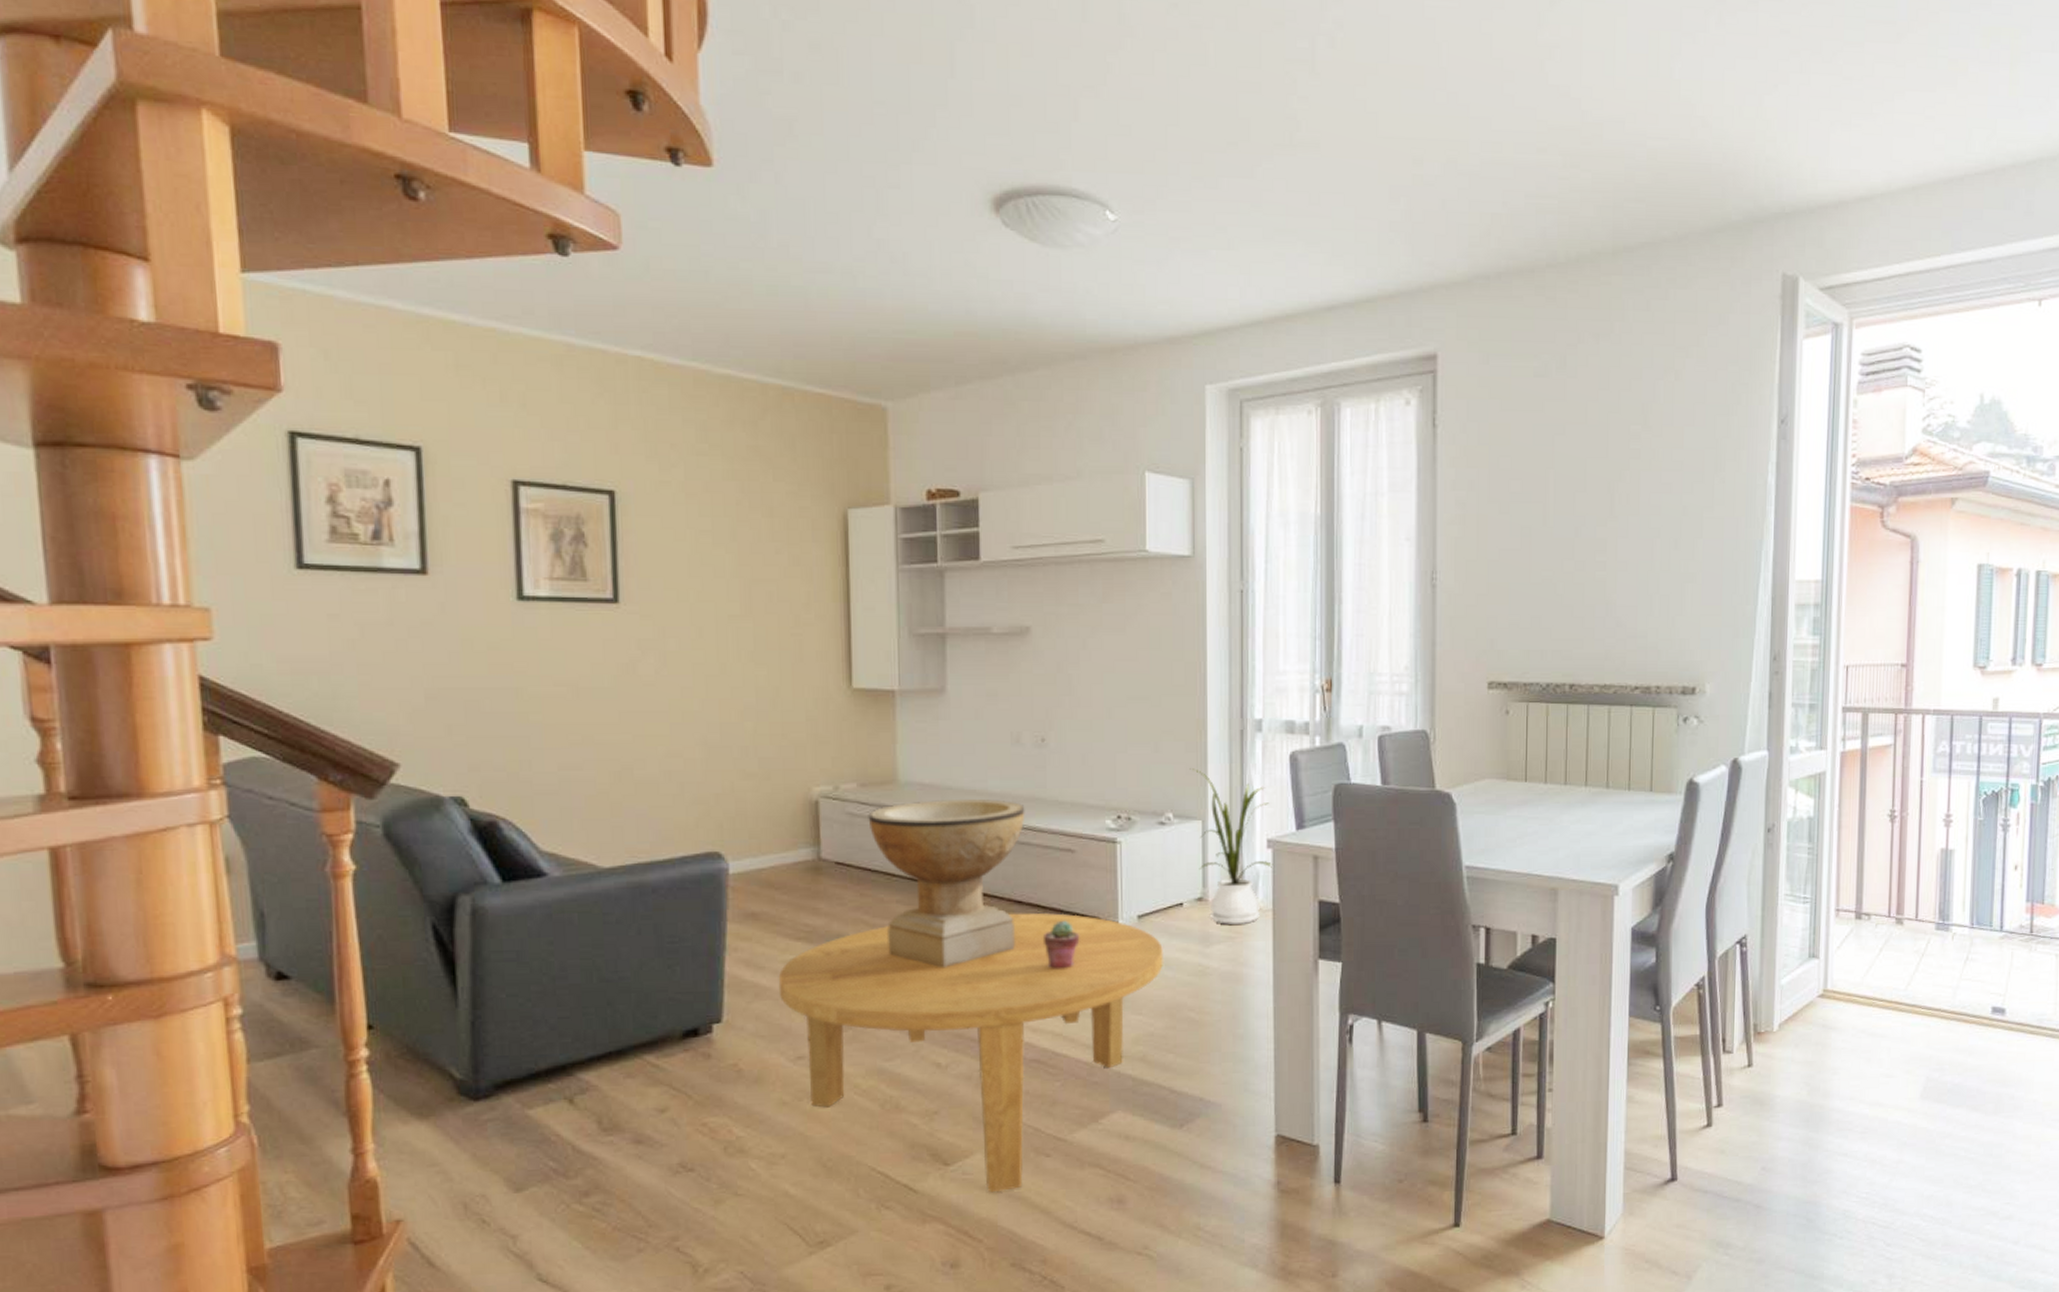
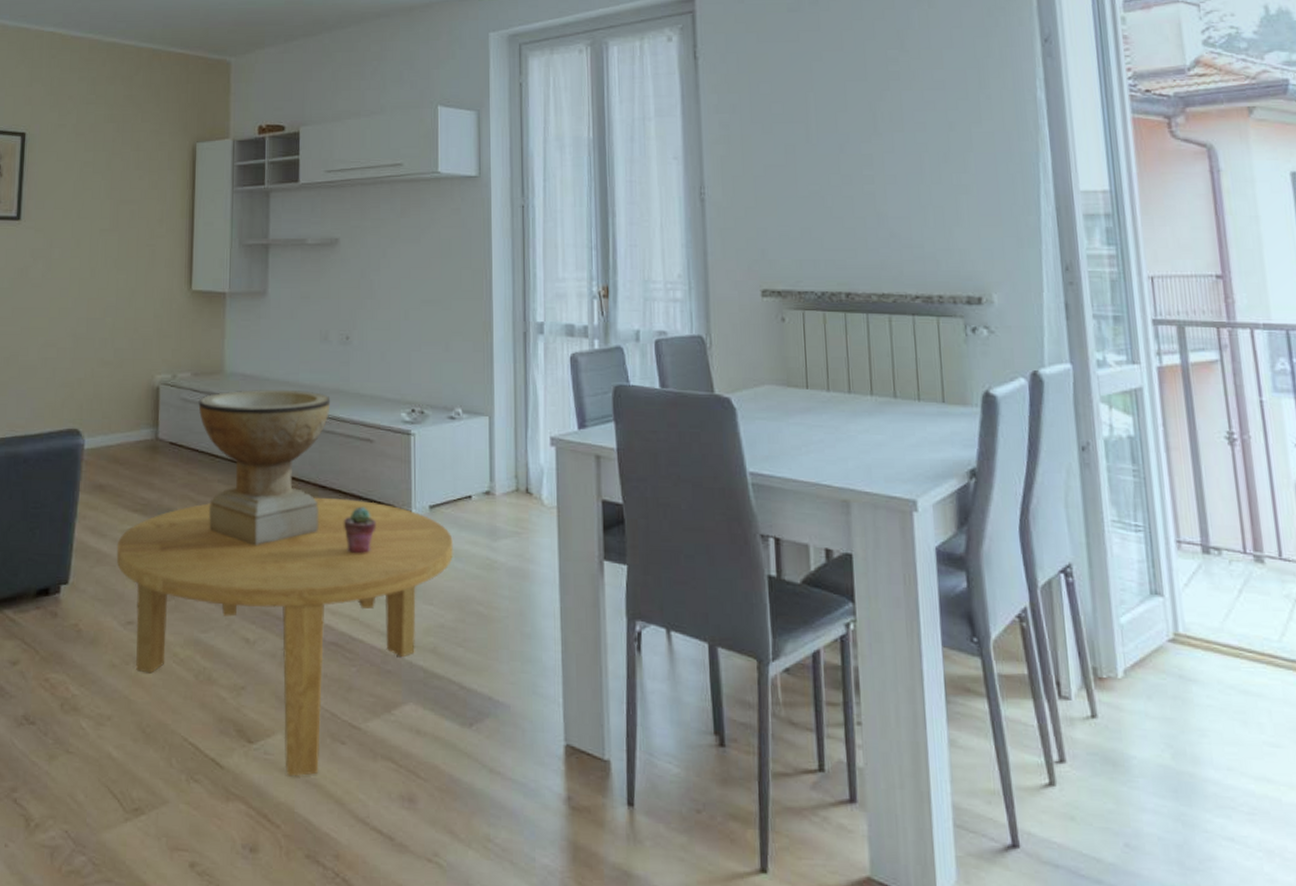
house plant: present [1189,768,1273,924] -> none [477,367,557,520]

